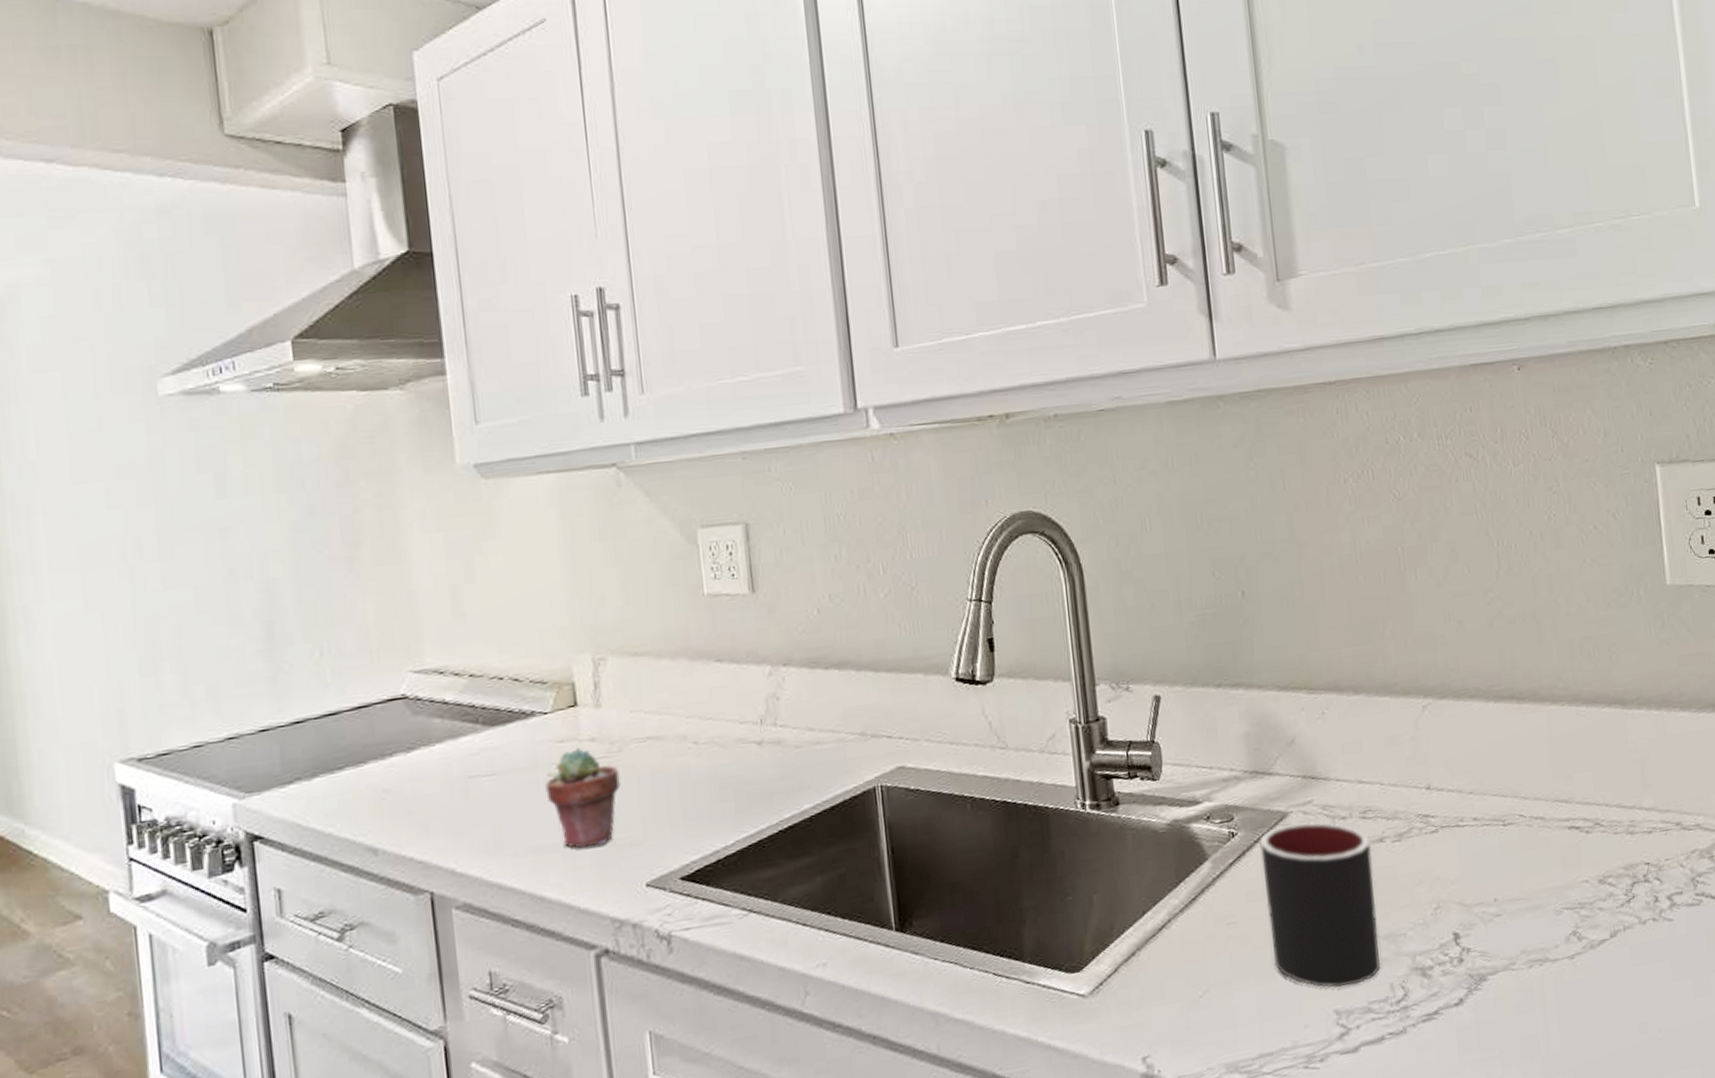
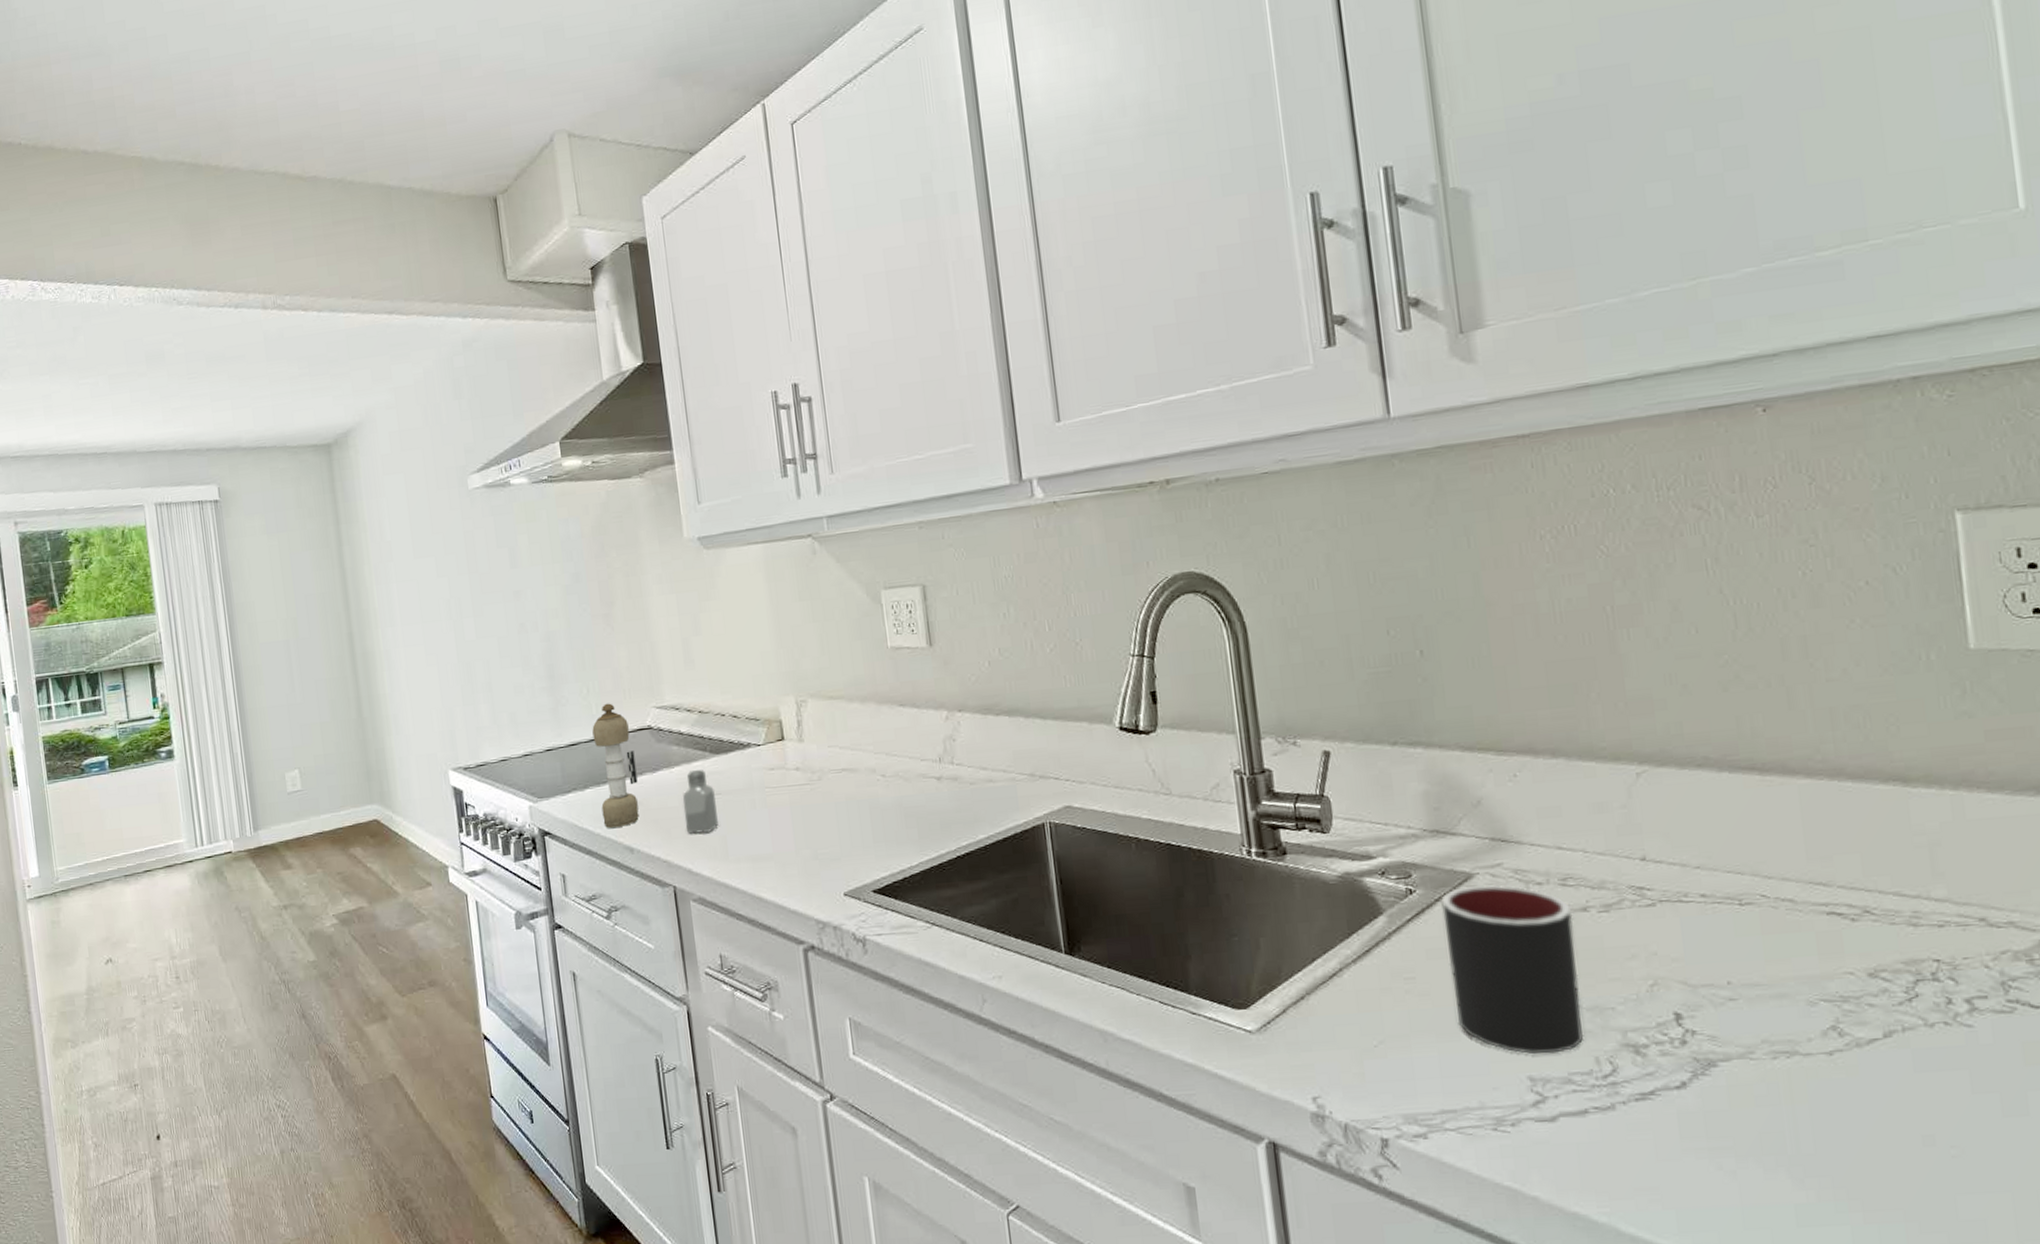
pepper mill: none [325,668,387,826] -> present [592,703,639,829]
saltshaker: none [445,745,491,826] -> present [682,769,718,834]
potted succulent: present [545,748,621,849] -> none [760,775,821,860]

